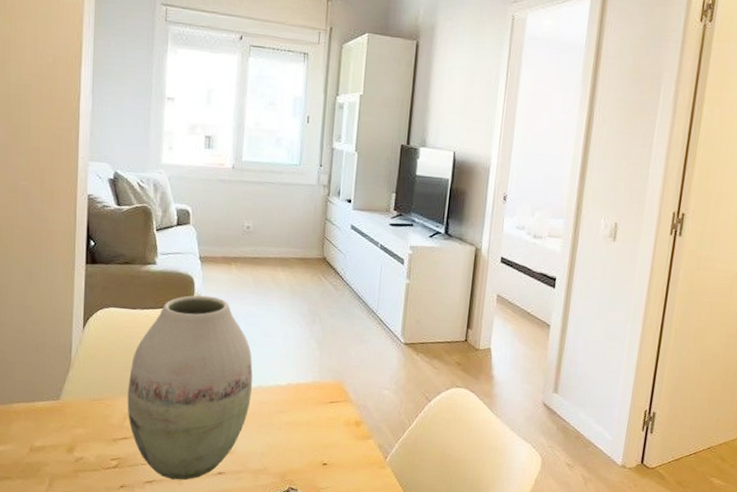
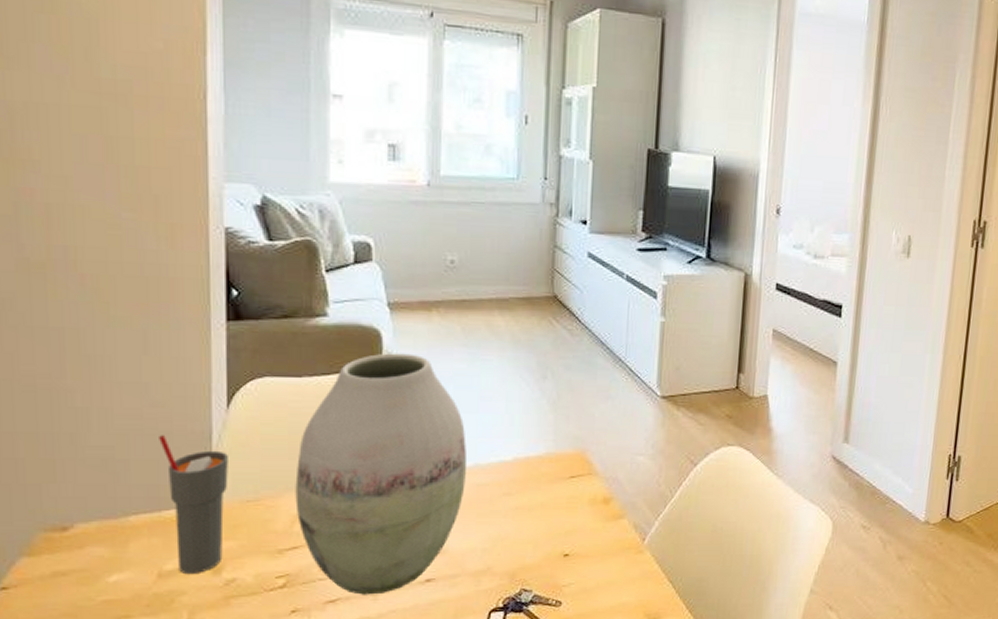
cup: none [36,346,82,451] -> present [159,435,228,575]

